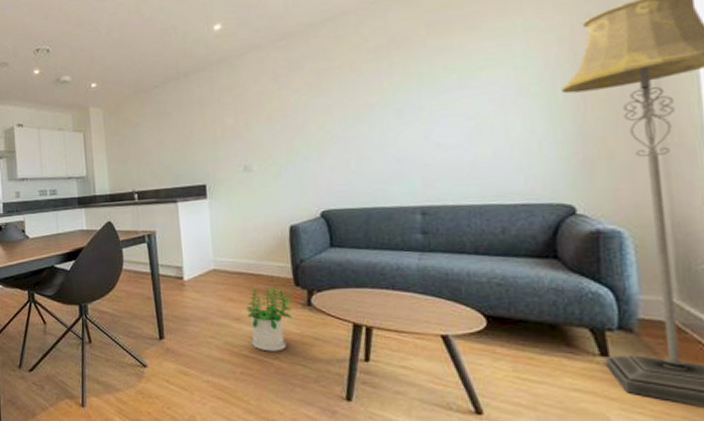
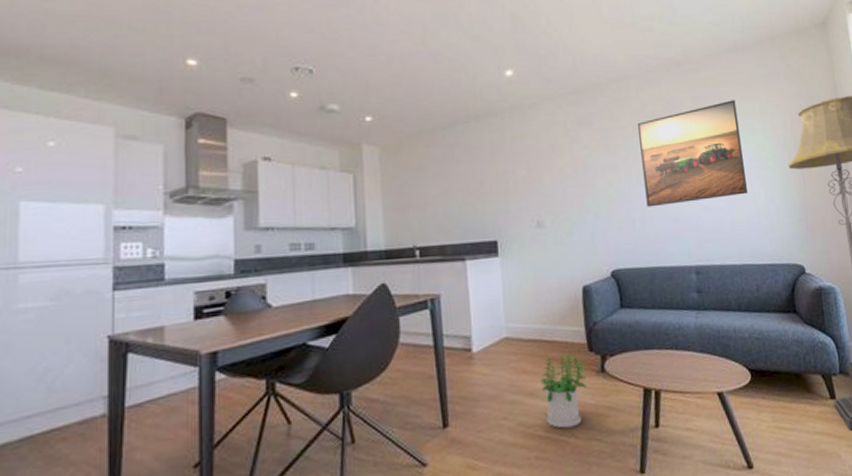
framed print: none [355,19,497,147] -> present [637,100,747,207]

